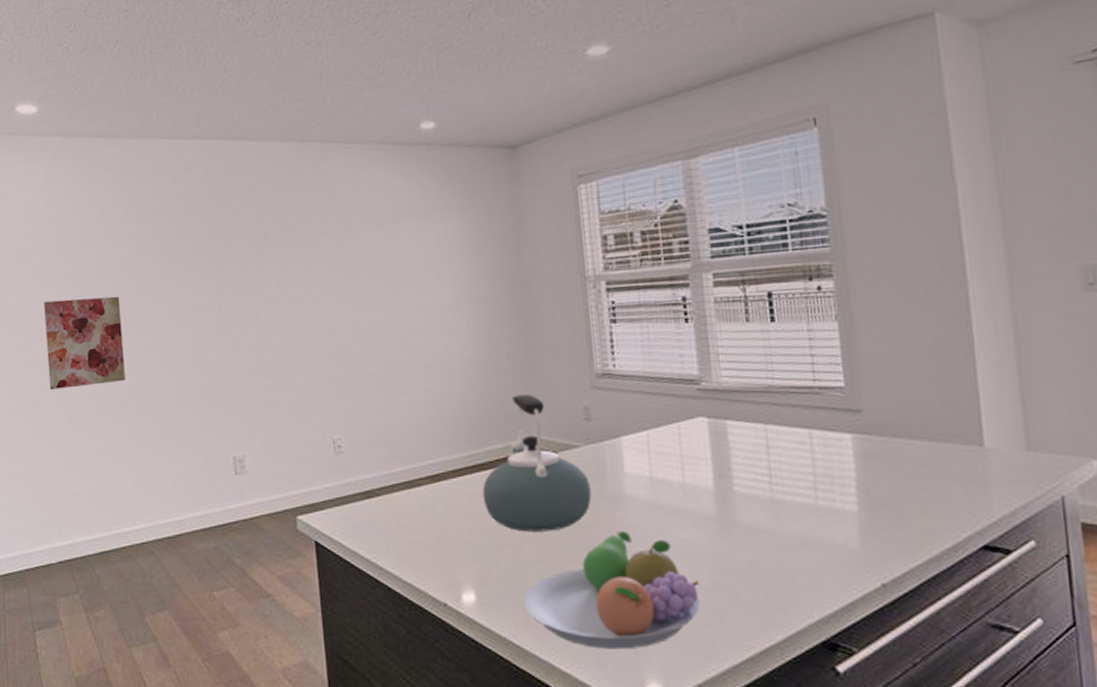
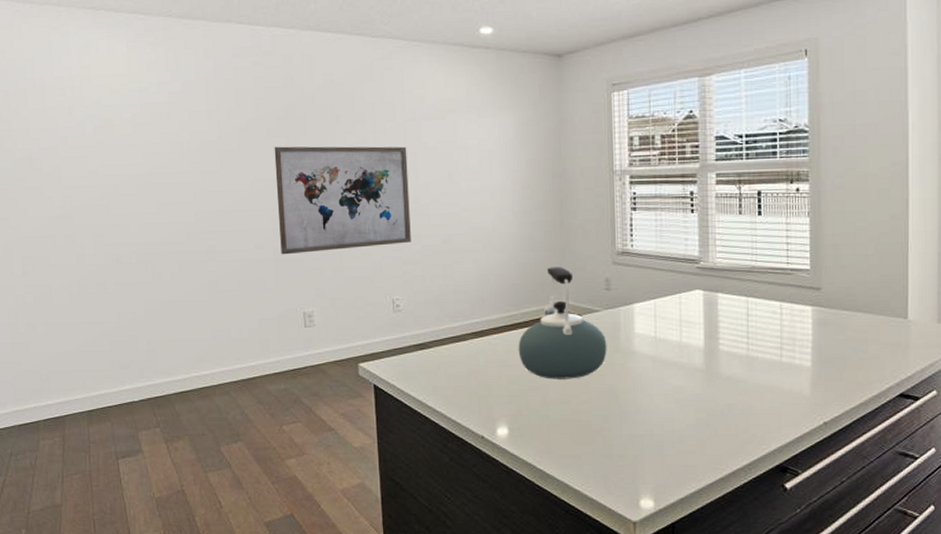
wall art: present [44,296,125,390] -> none [127,166,205,248]
wall art: none [197,262,352,392] -> present [274,146,411,255]
fruit bowl: present [524,531,701,649] -> none [548,380,688,472]

